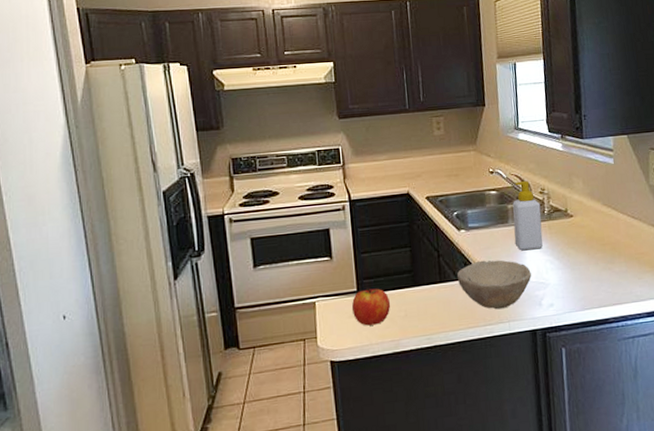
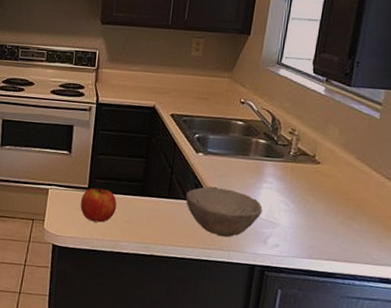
soap bottle: present [512,180,543,251] -> none [251,117,287,189]

